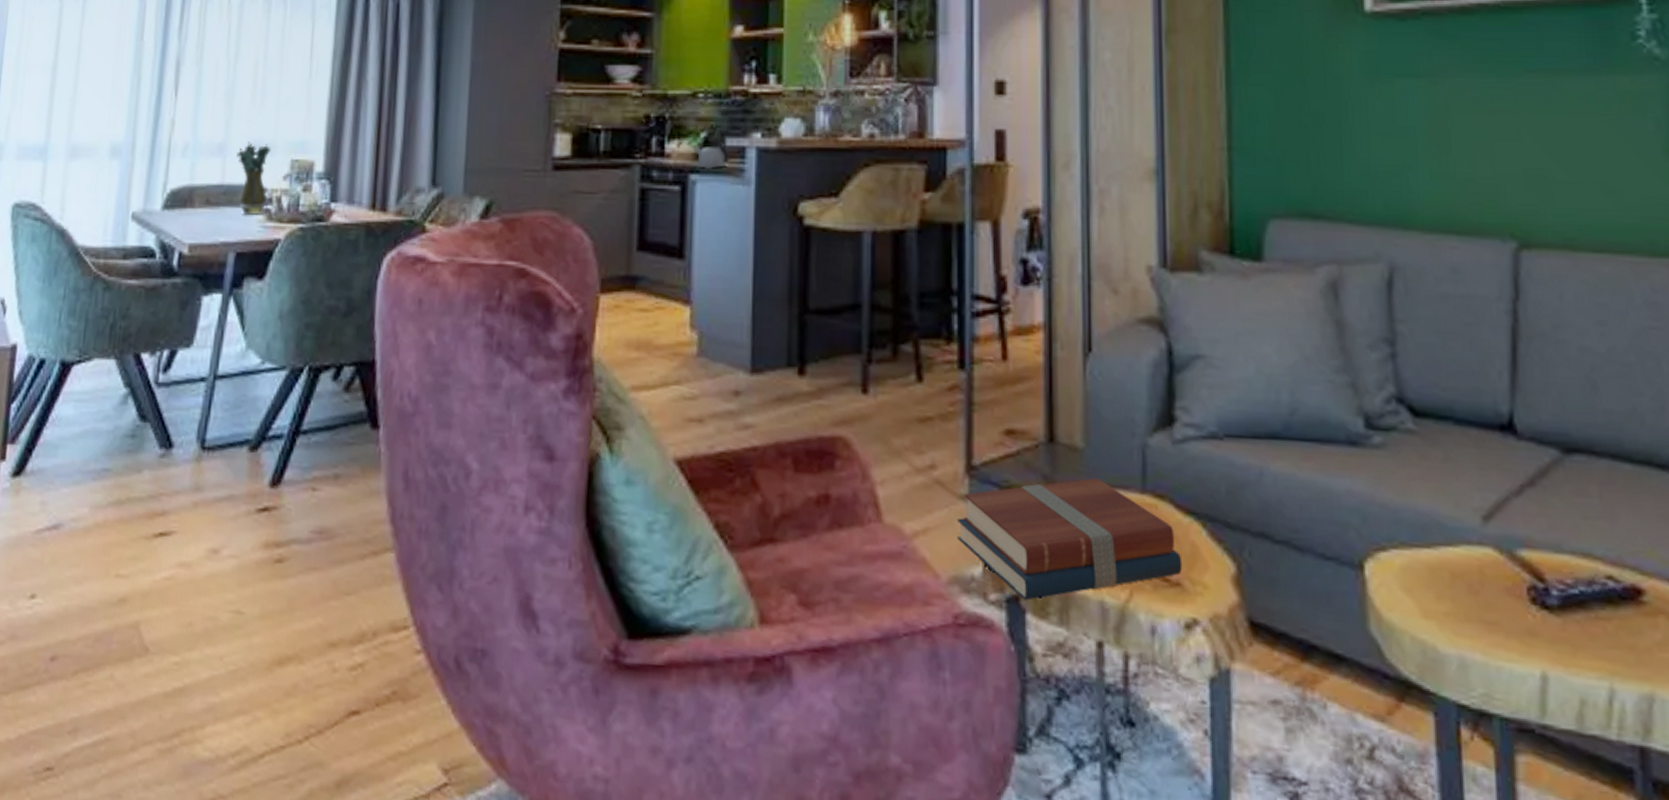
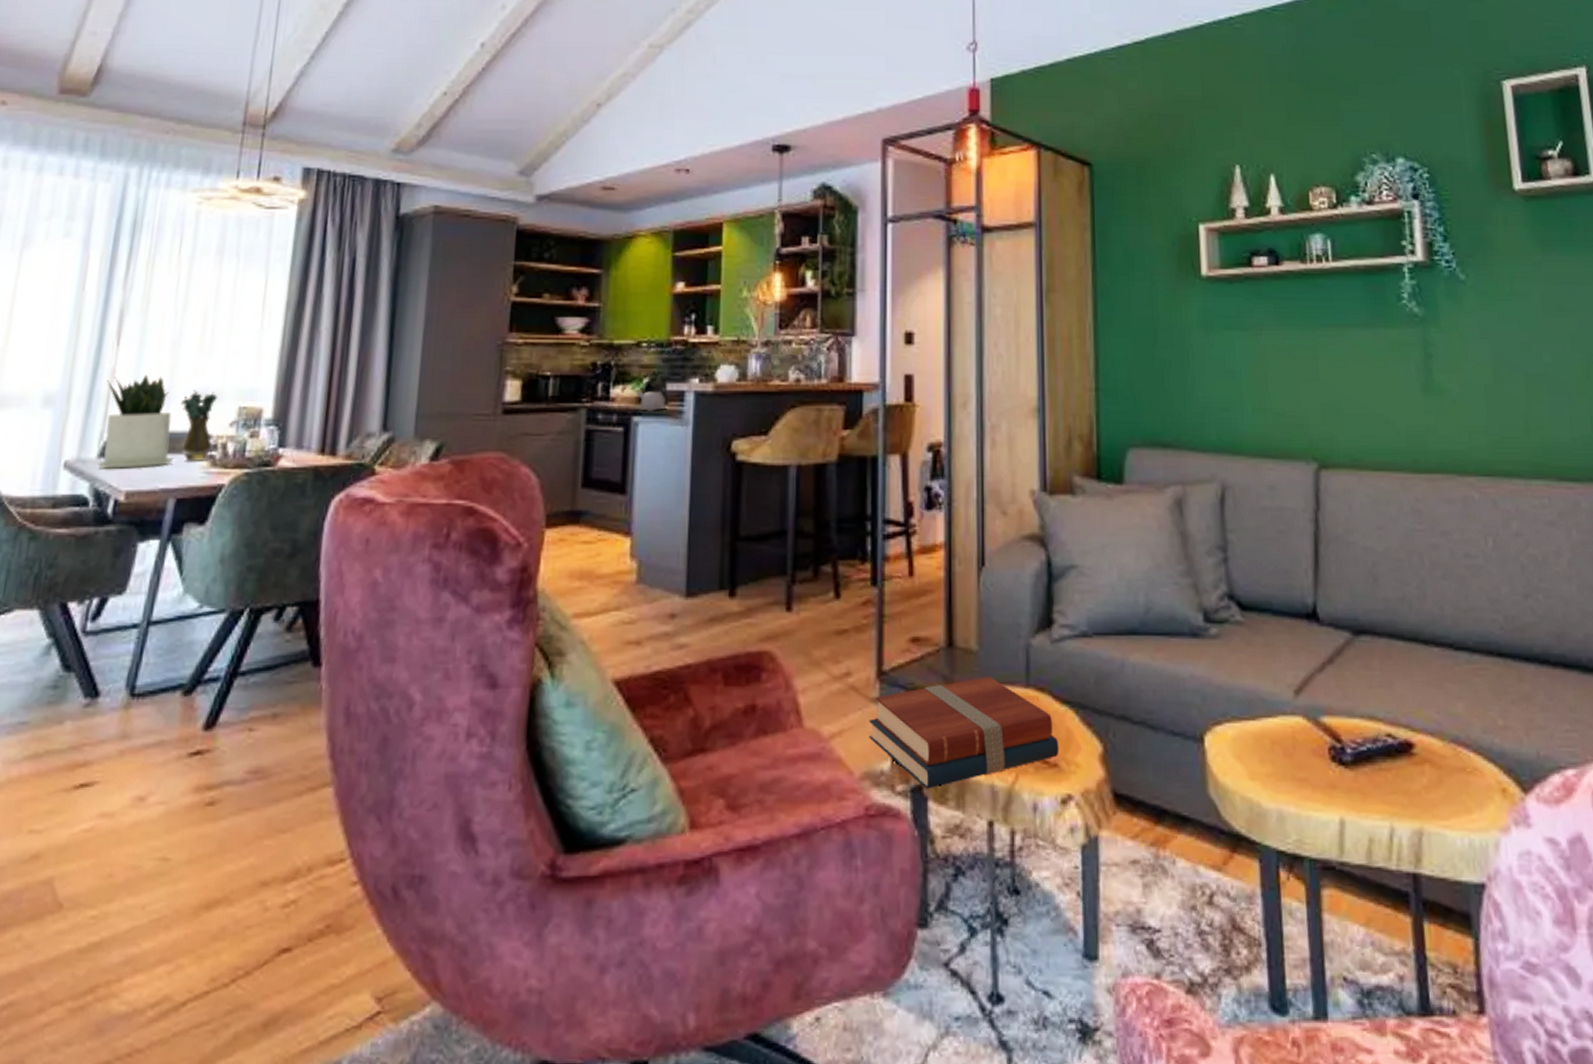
planter: none [161,126,232,221] -> present [96,375,174,469]

